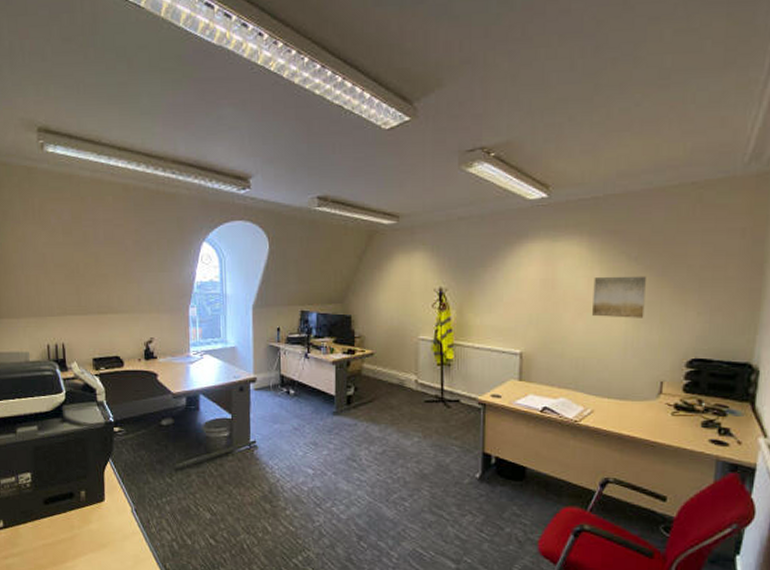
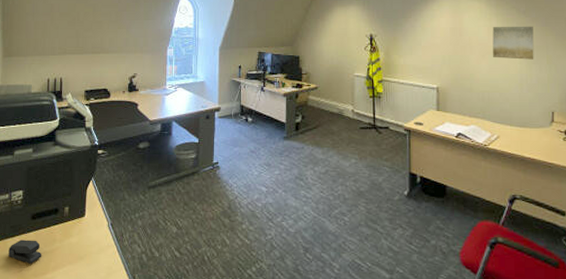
stapler: none [21,526,60,552] -> present [8,239,42,264]

